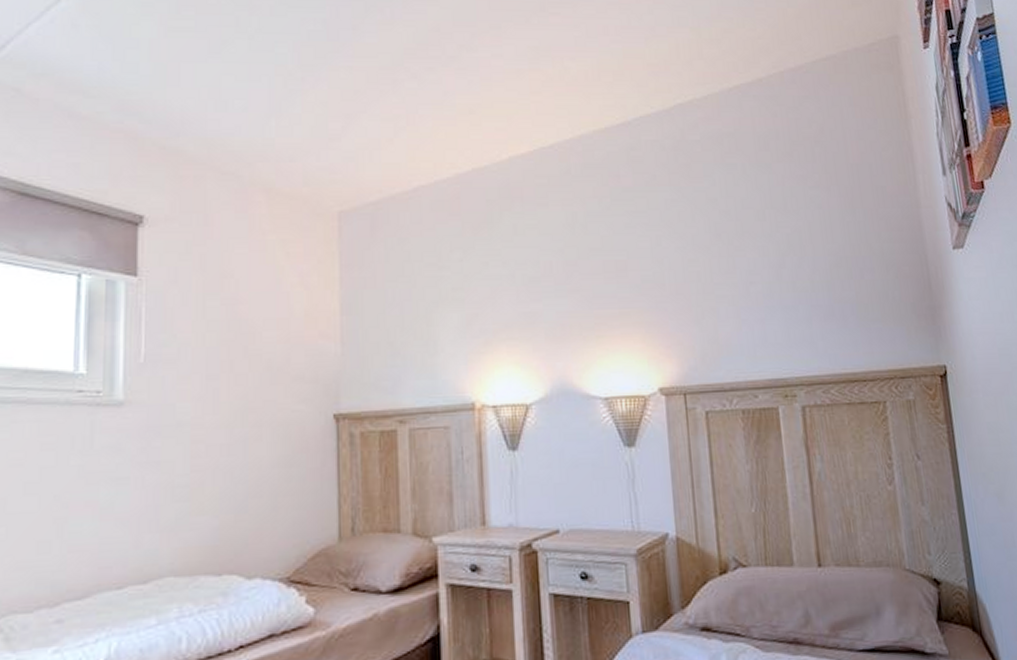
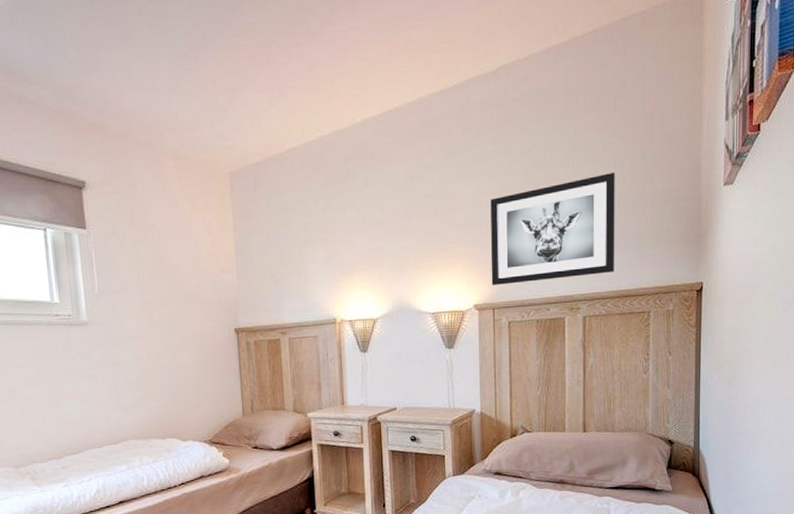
wall art: none [672,230,835,363] -> present [490,173,615,285]

